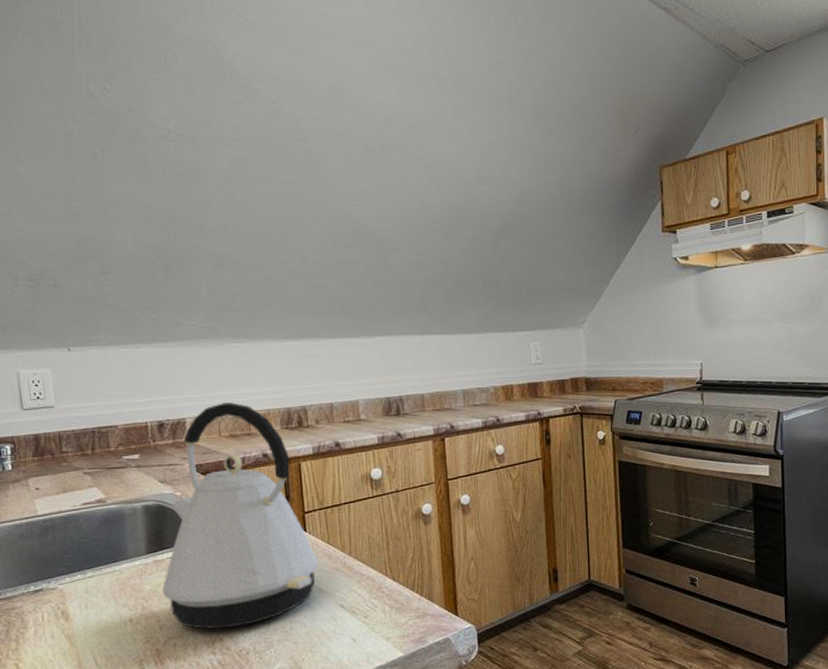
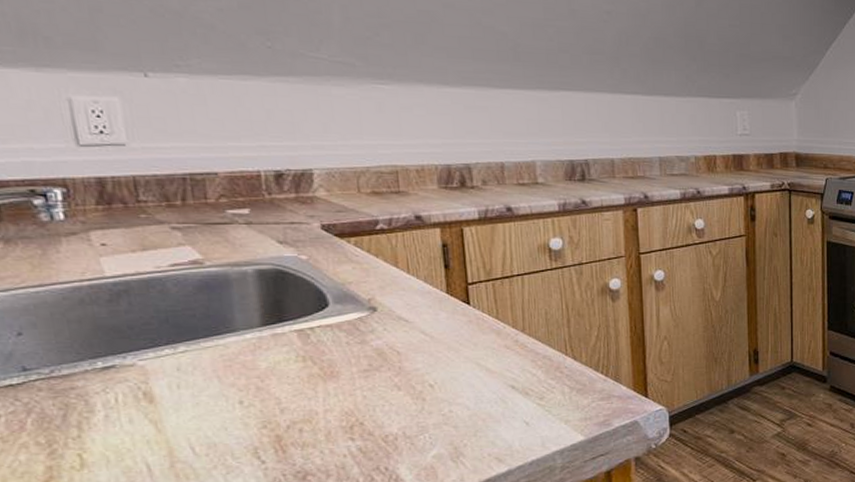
kettle: present [162,402,318,630] -> none [283,154,485,413]

